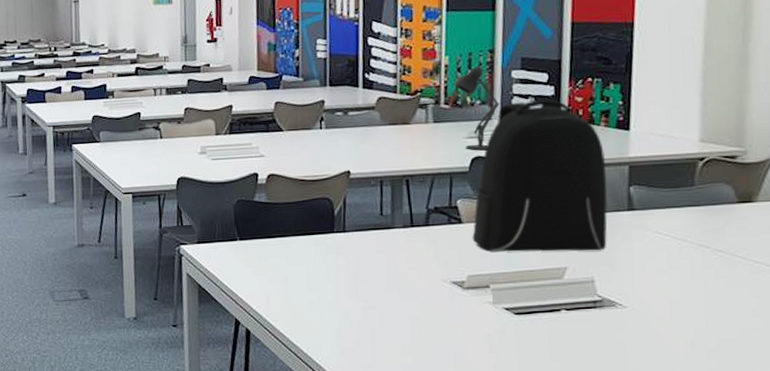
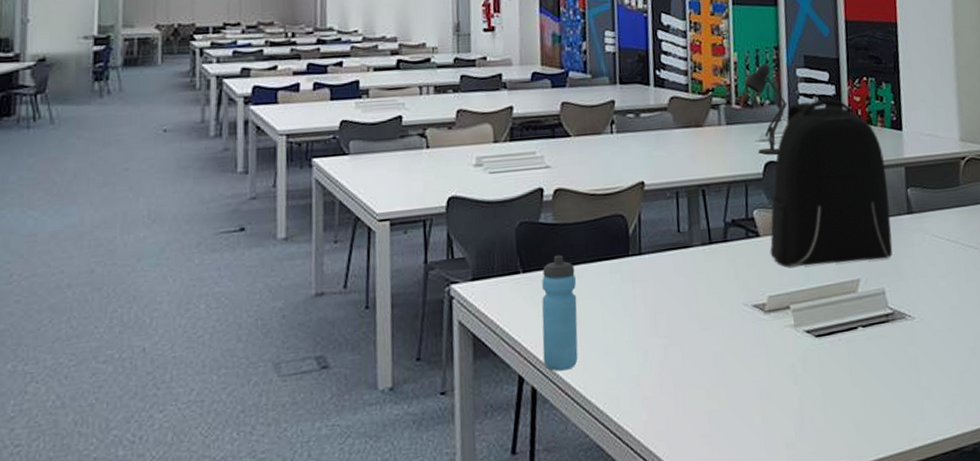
water bottle: none [255,228,286,319] -> present [542,254,578,371]

